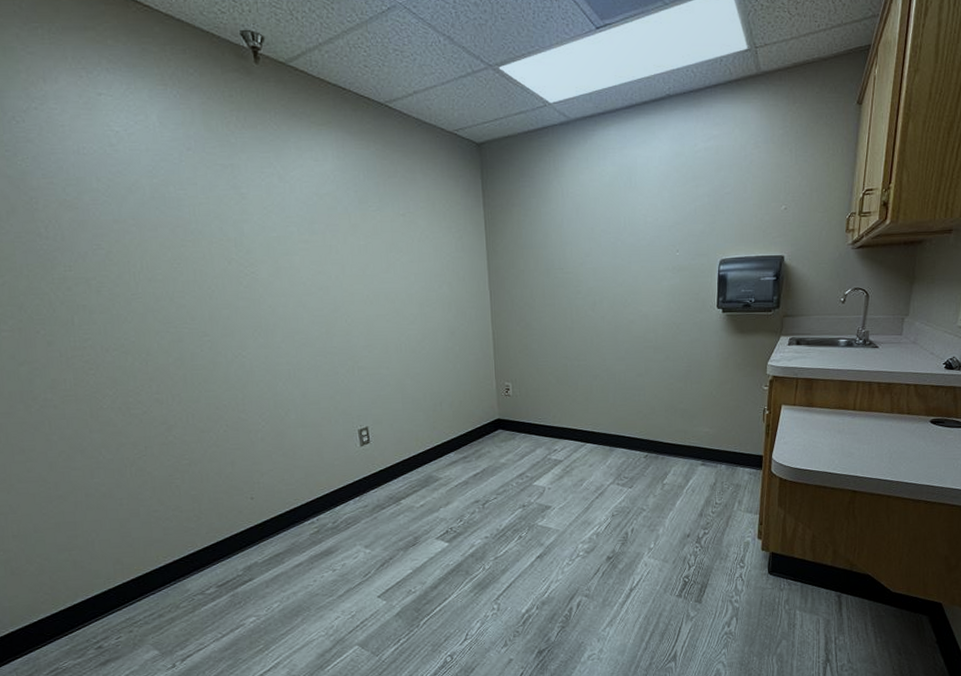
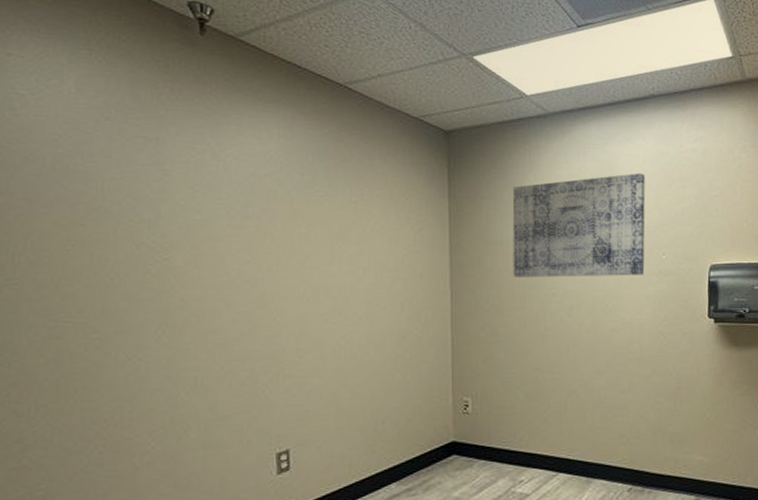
wall art: none [540,175,661,277] -> present [512,173,646,277]

